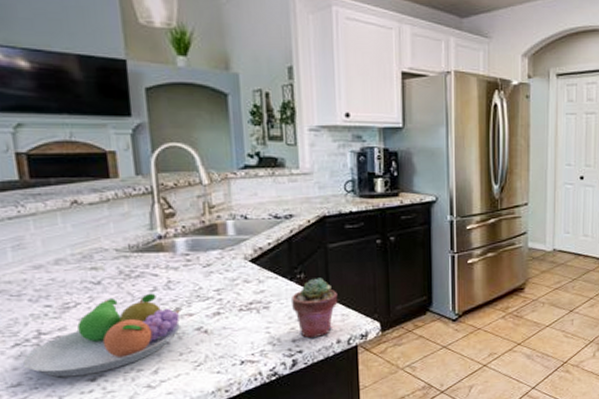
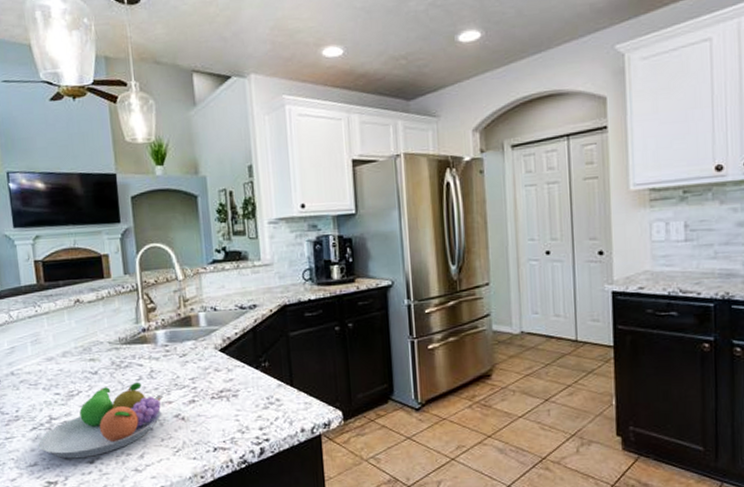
potted succulent: present [292,278,338,339] -> none [258,366,301,427]

